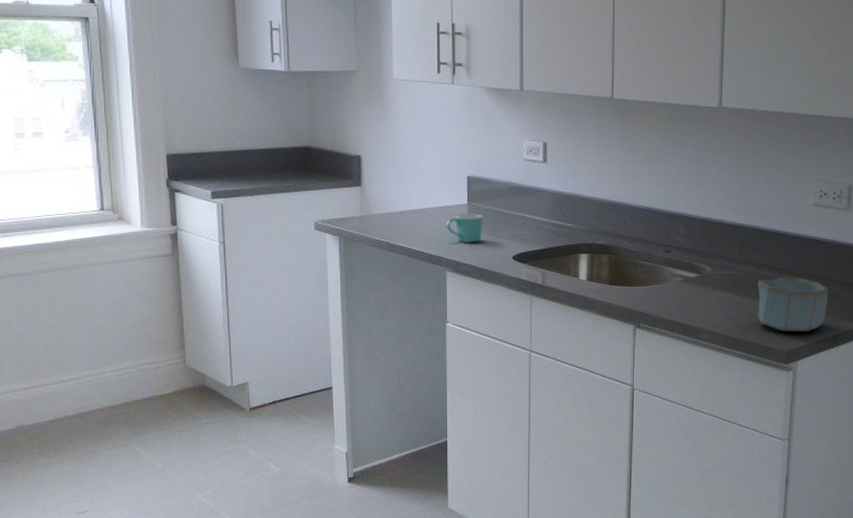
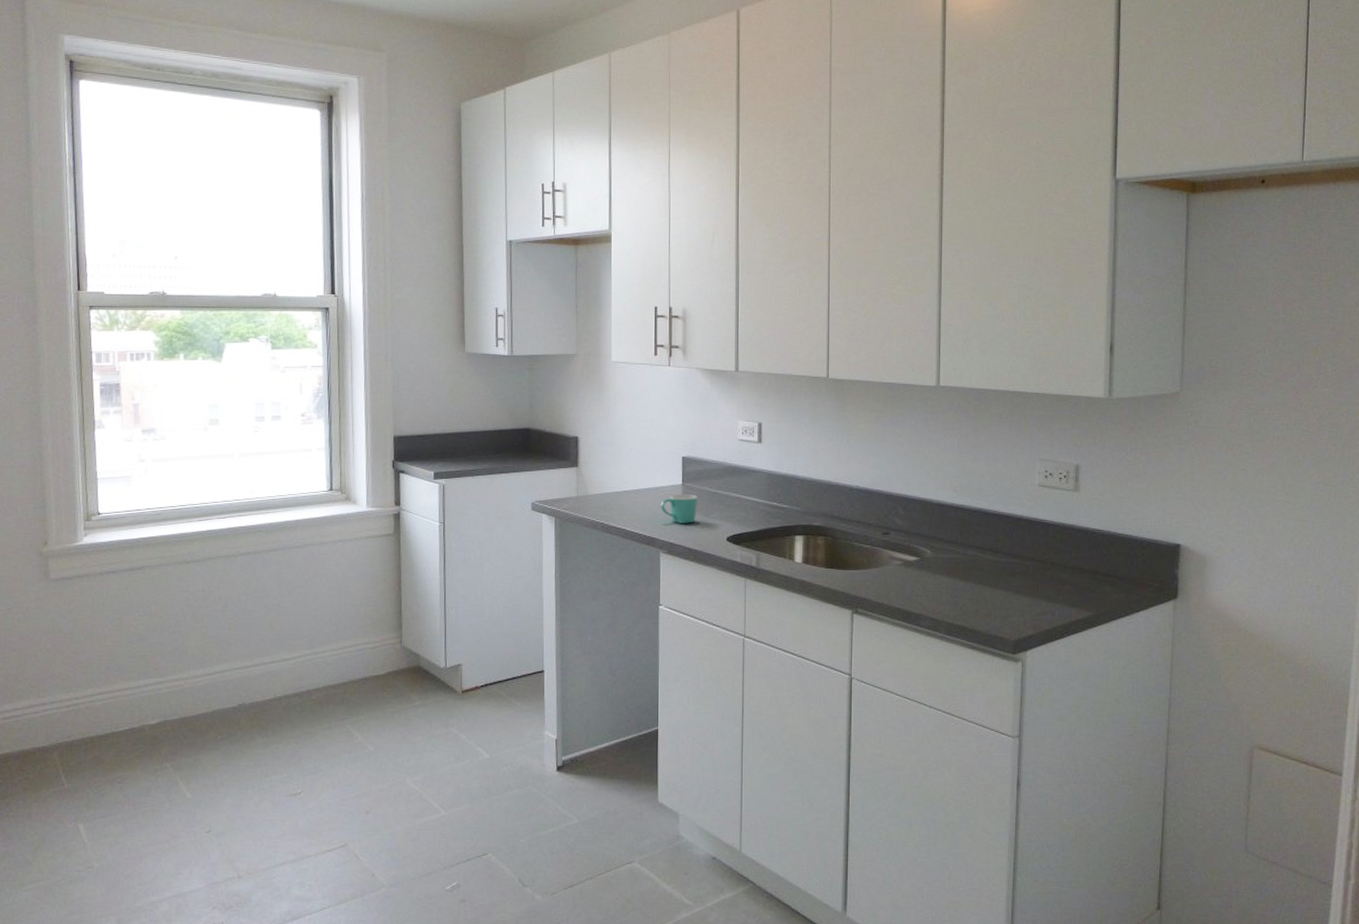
bowl: present [757,277,829,332] -> none [981,561,1058,620]

